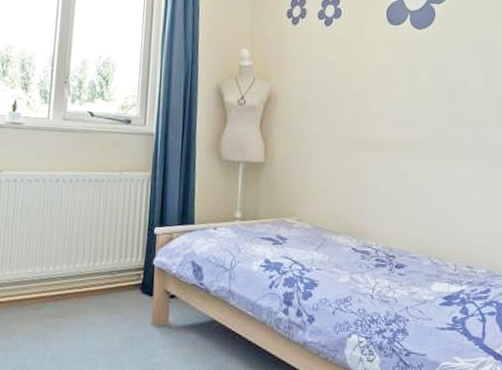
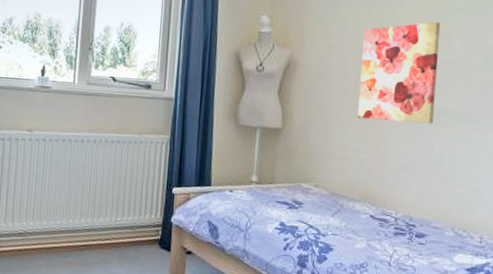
wall art: none [337,56,409,155] -> present [358,21,440,124]

